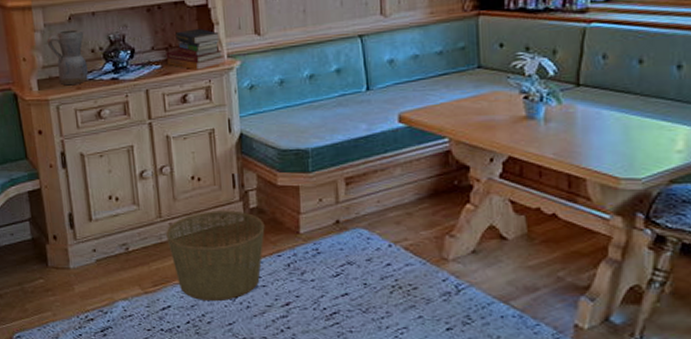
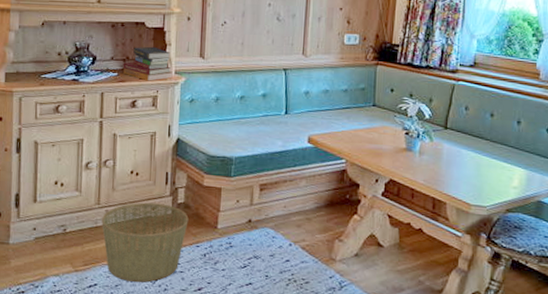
ceramic pitcher: present [46,29,88,86] -> none [19,33,54,81]

